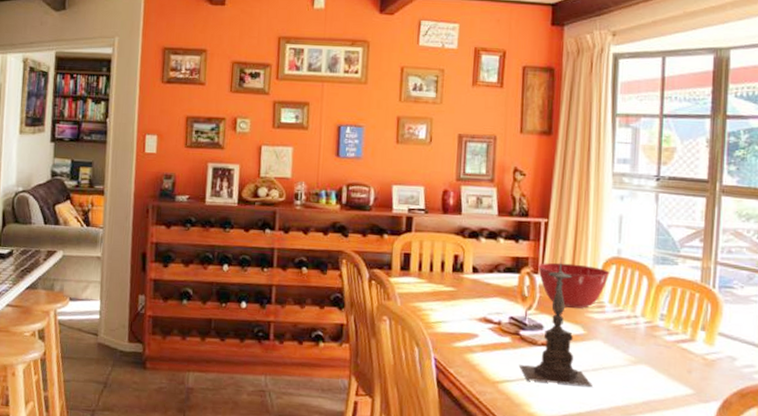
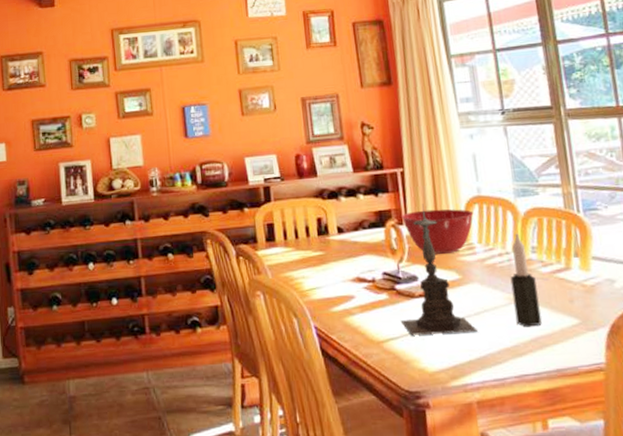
candle: none [632,298,659,390] -> present [510,233,542,327]

